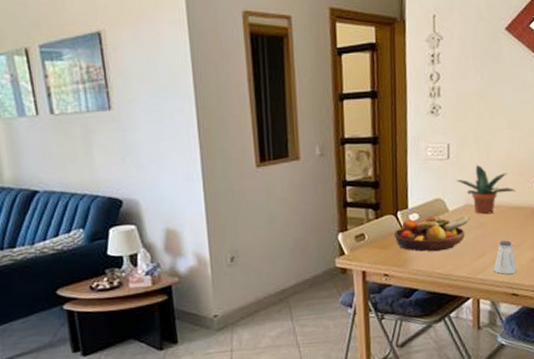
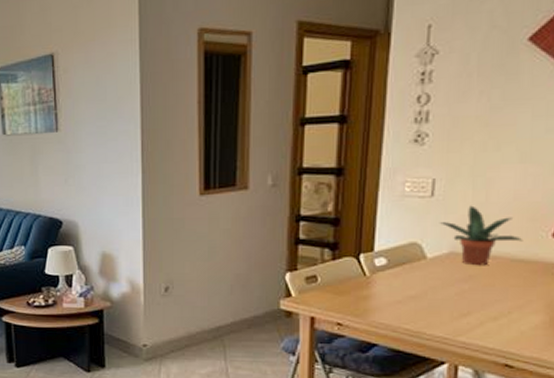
fruit bowl: present [394,215,471,252] -> none [353,261,455,304]
saltshaker: present [494,240,517,274] -> none [481,299,514,340]

